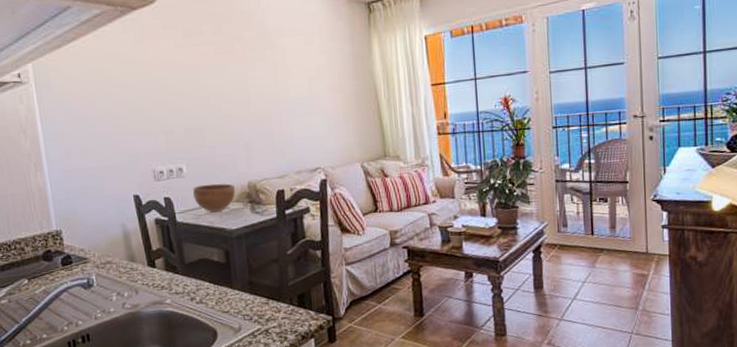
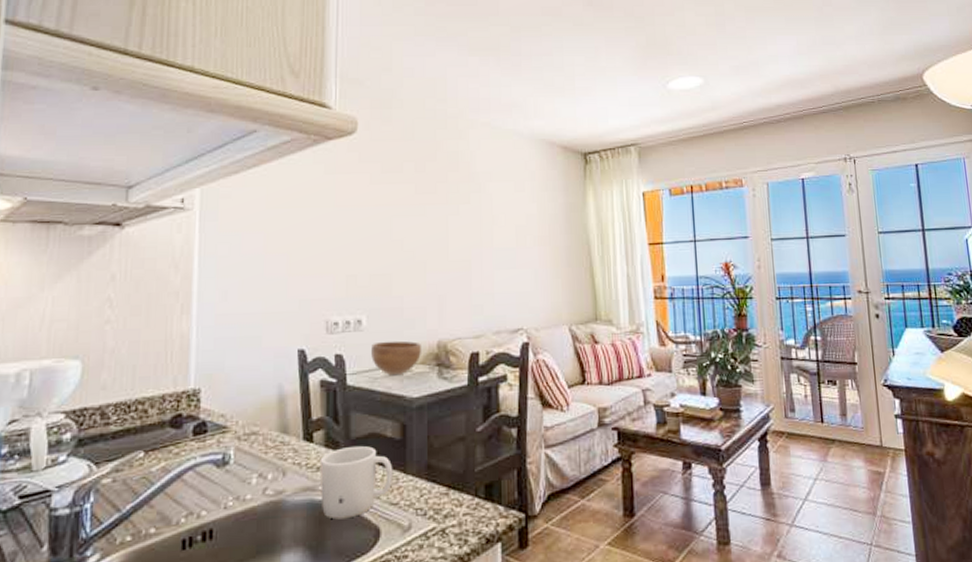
mug: none [163,268,223,325] -> present [319,445,393,520]

